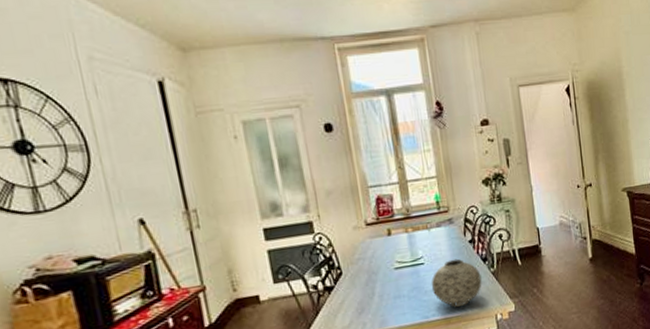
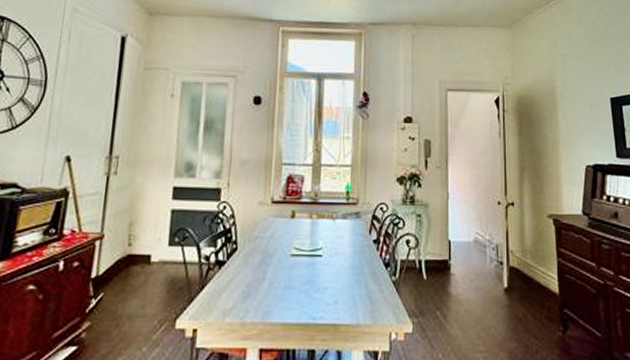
vase: present [431,258,482,308] -> none [325,257,381,315]

